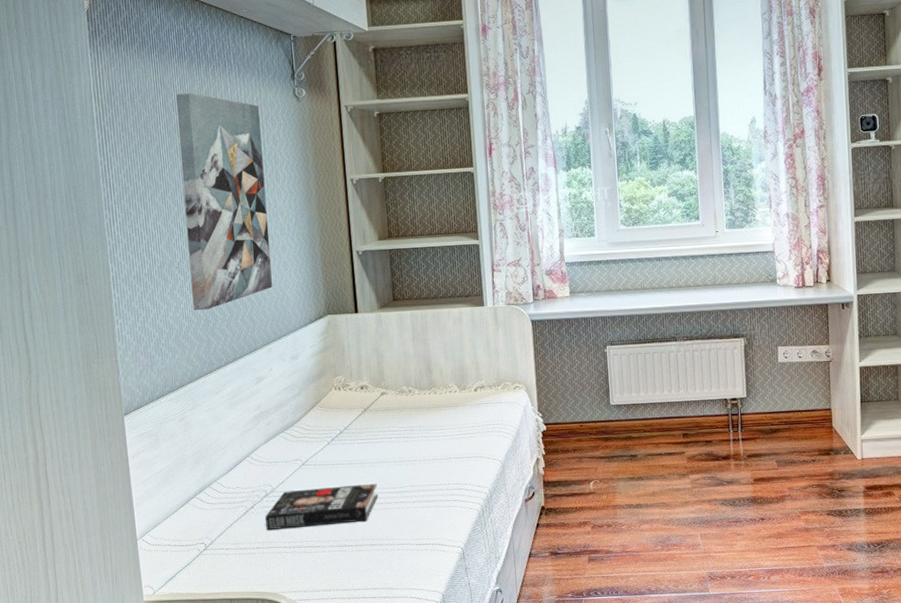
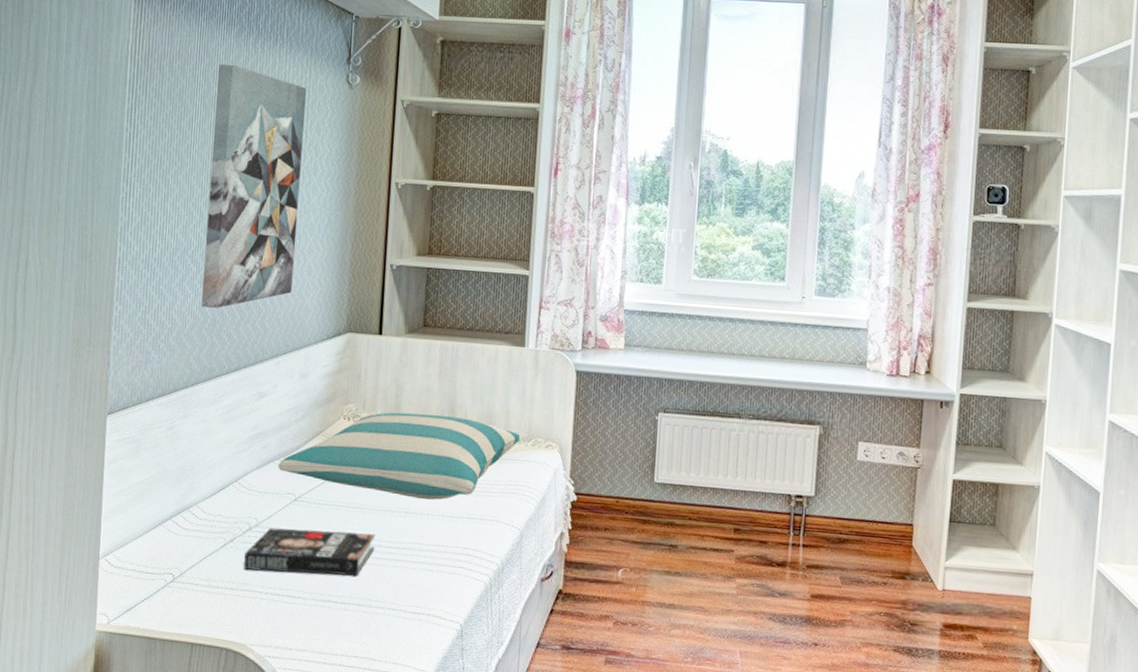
pillow: none [283,374,491,448] -> present [278,412,521,500]

